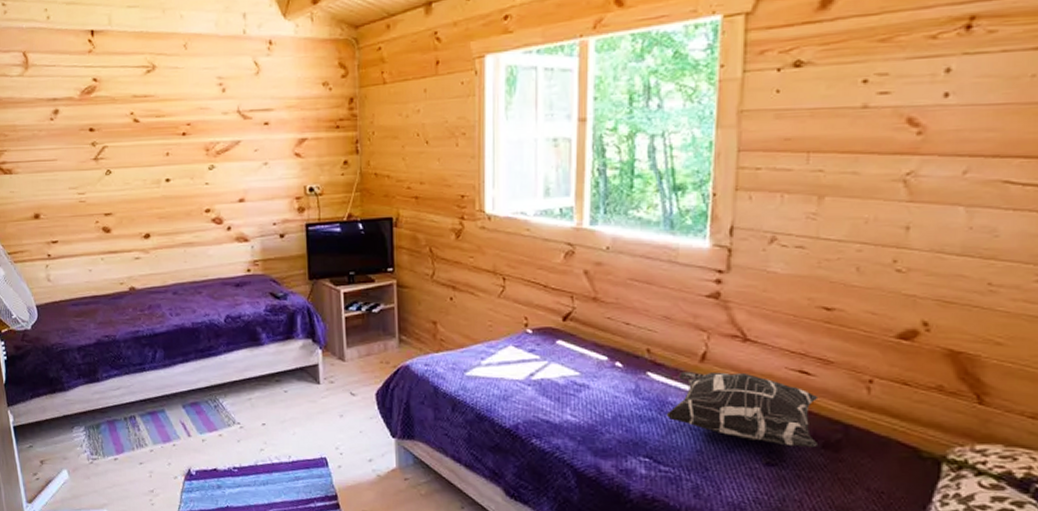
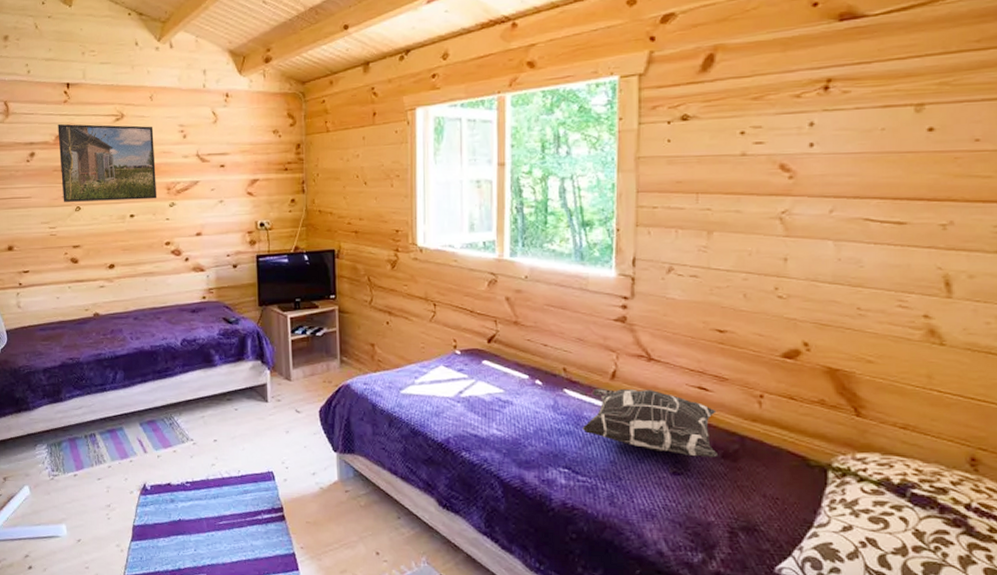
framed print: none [83,76,195,165] -> present [58,123,158,202]

